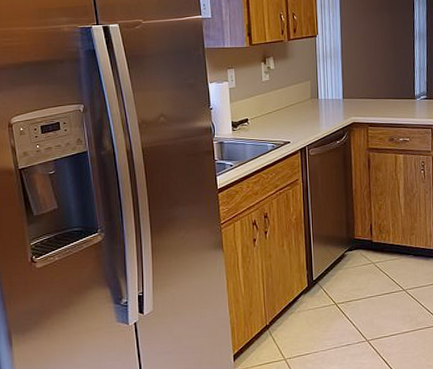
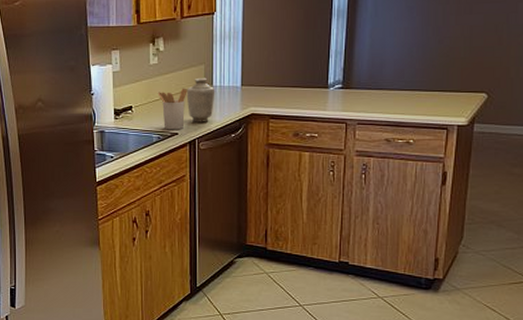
utensil holder: none [270,101,297,139] -> present [157,88,187,130]
vase: none [295,92,321,132] -> present [186,77,215,122]

